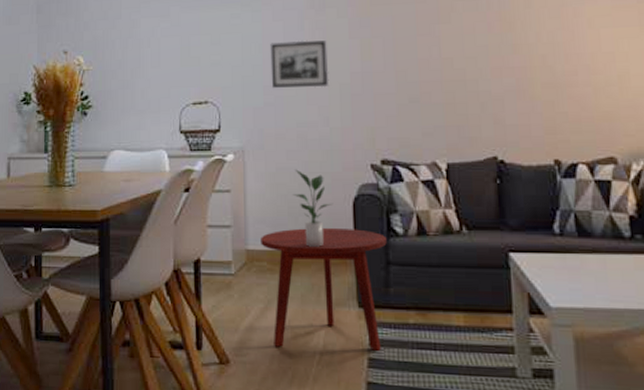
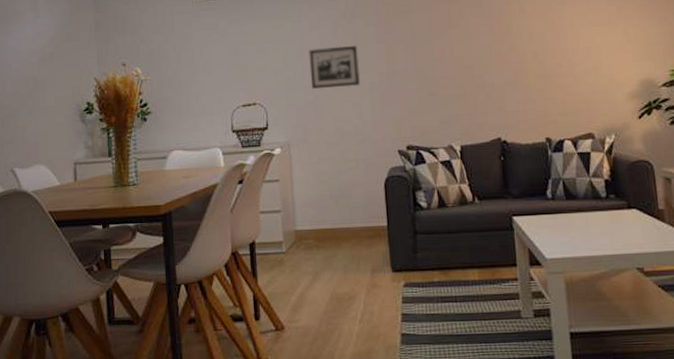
side table: present [261,228,387,351] -> none [307,206,414,312]
potted plant: present [293,169,333,247] -> none [333,158,368,224]

